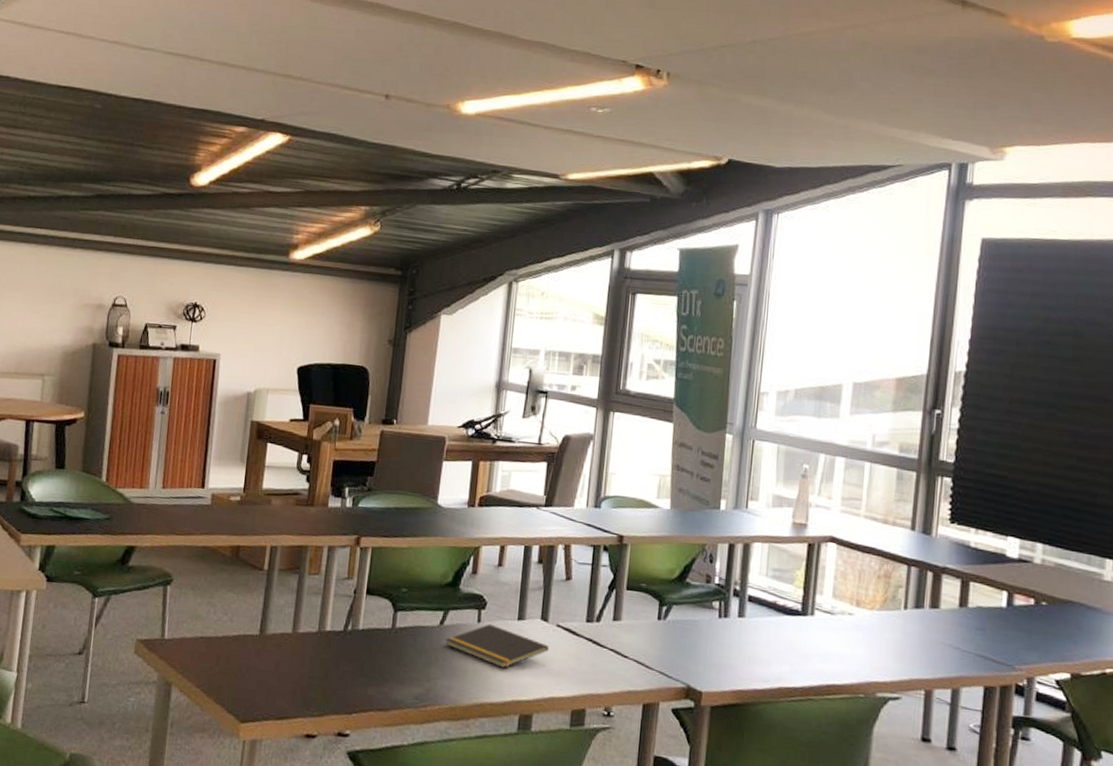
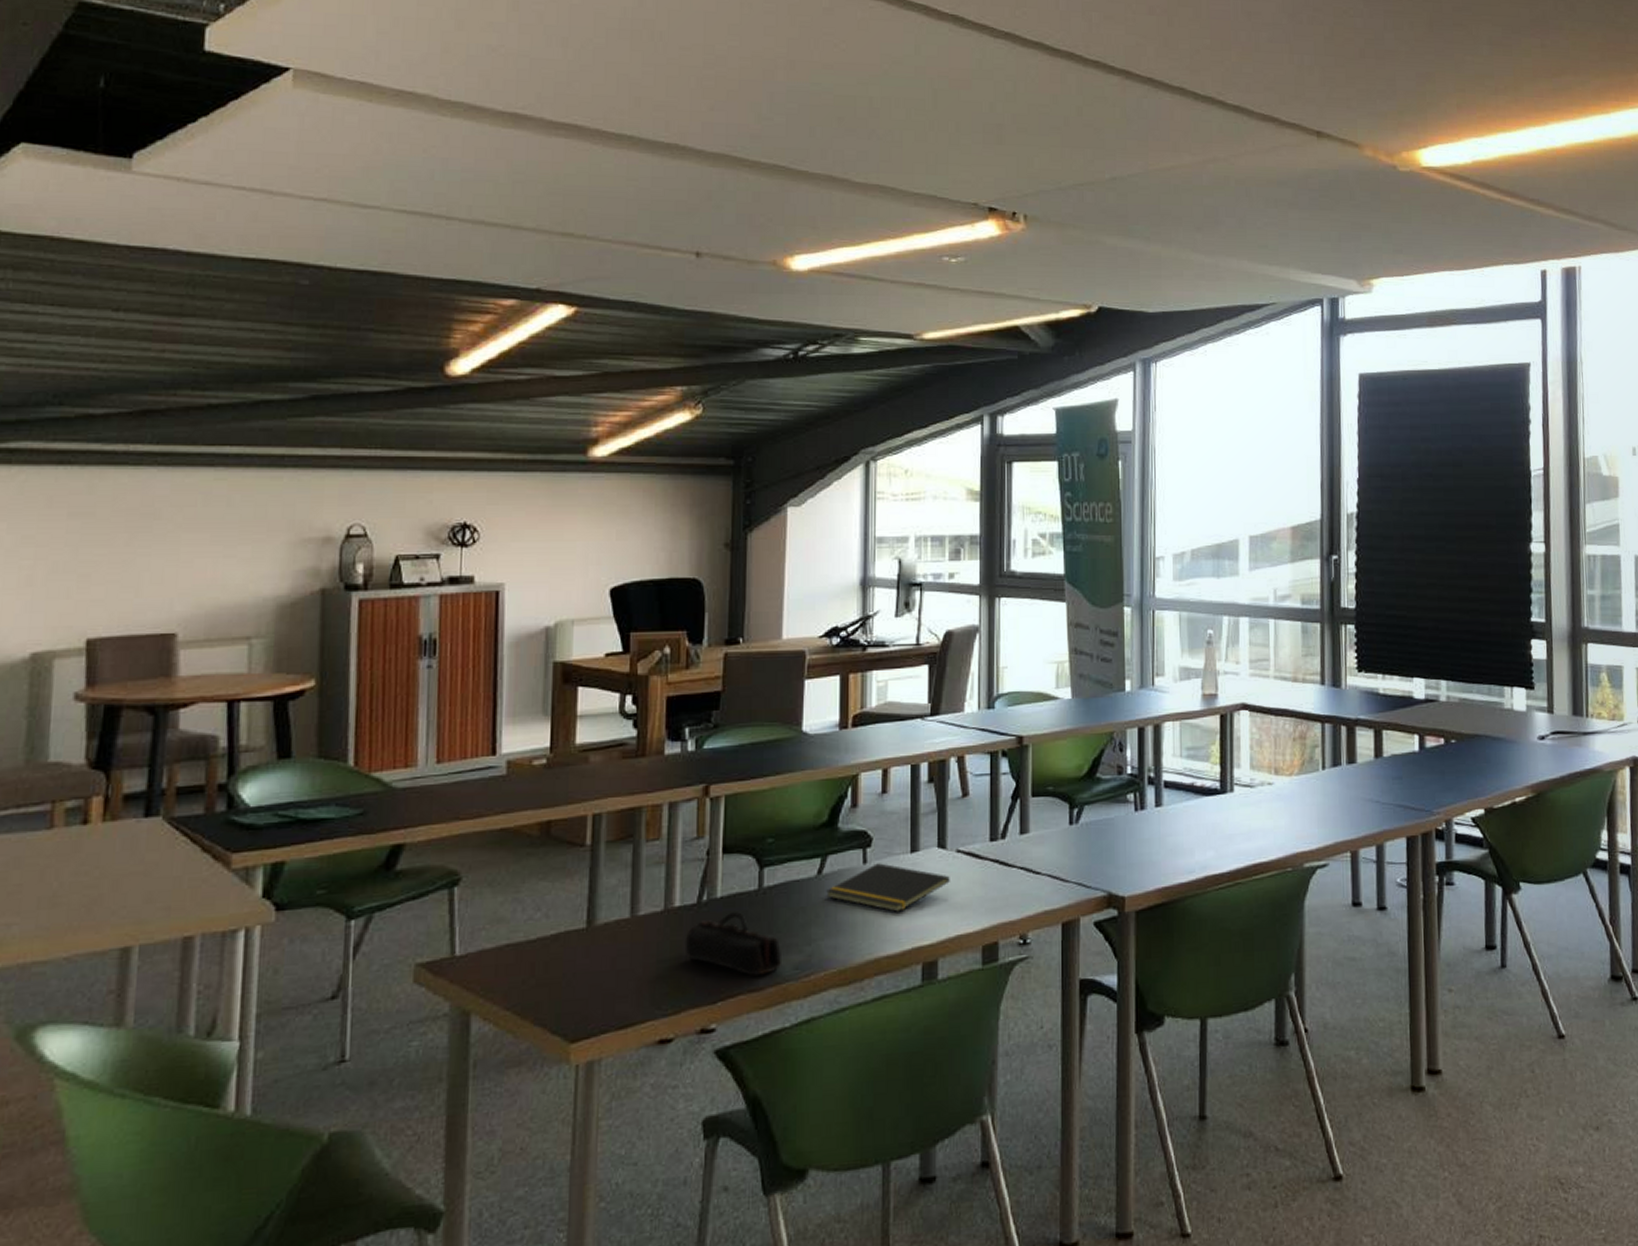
pencil case: none [331,642,406,700] -> present [684,910,783,977]

